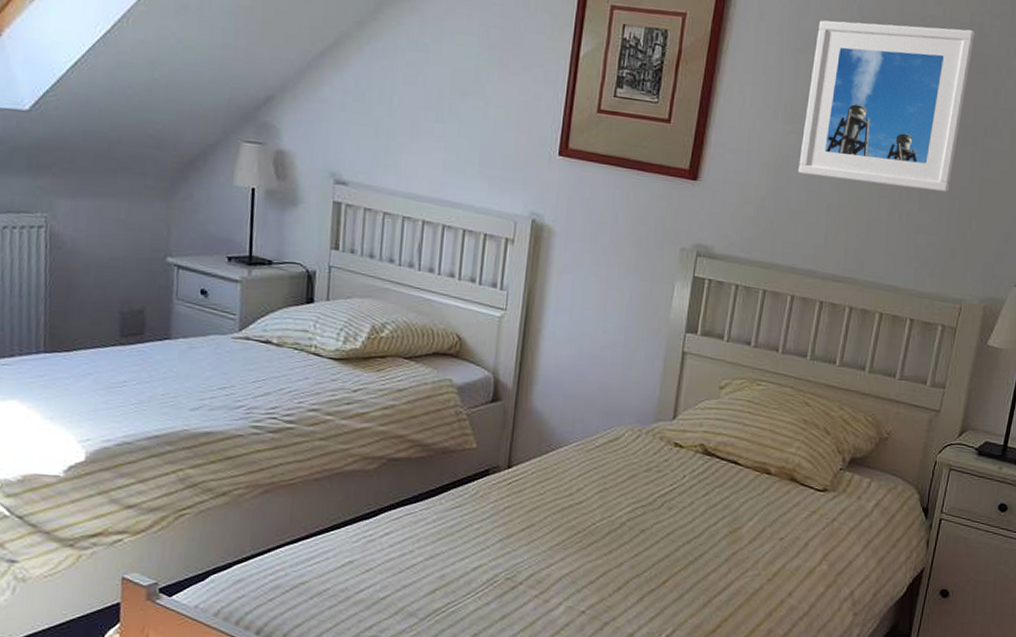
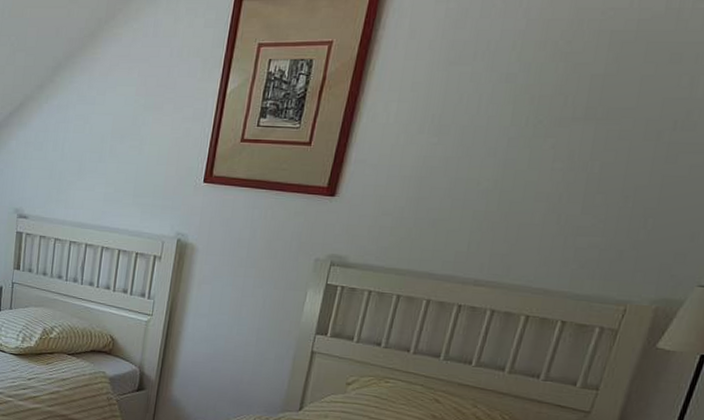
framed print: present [798,20,975,193] -> none [442,17,670,192]

